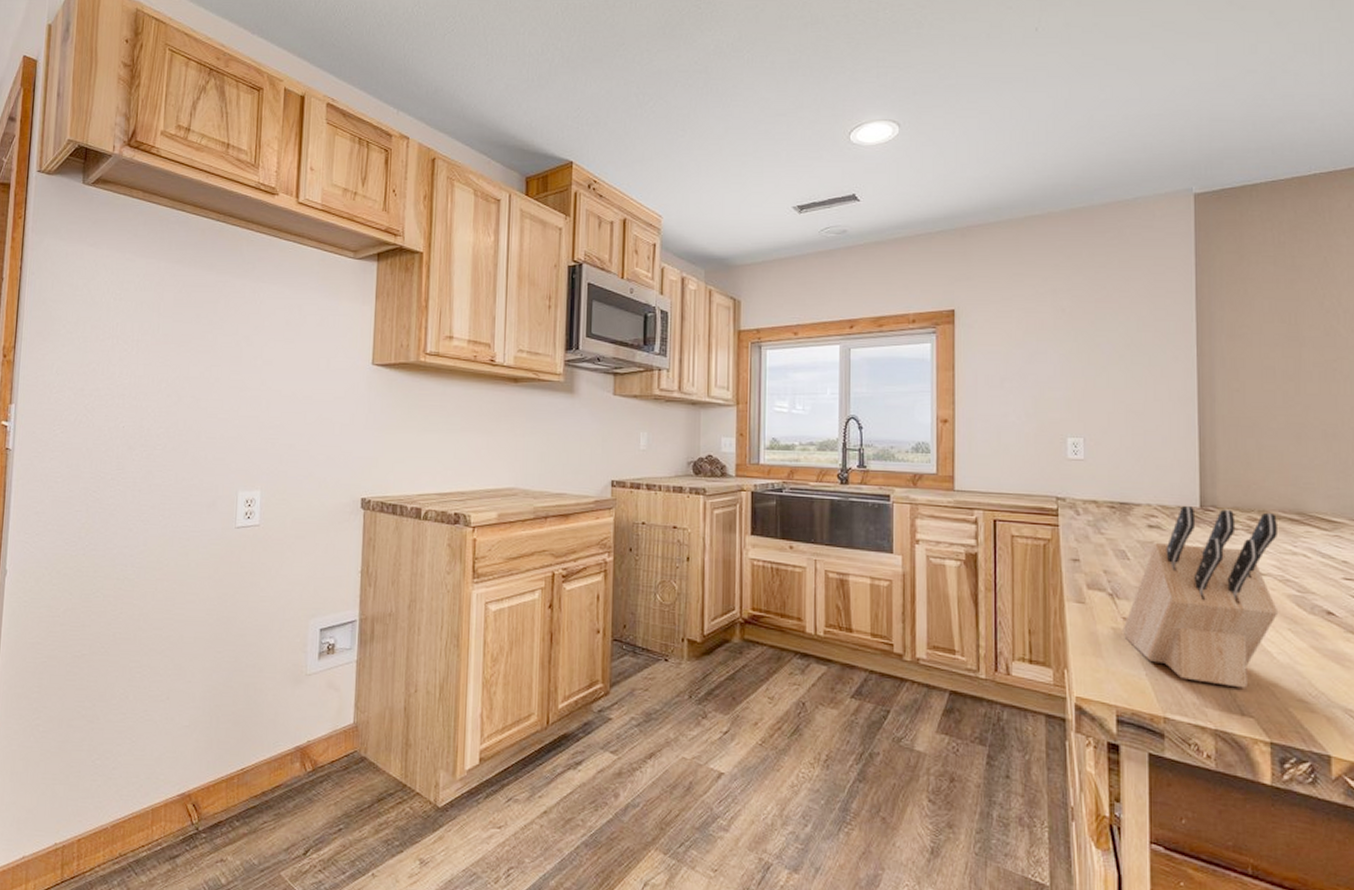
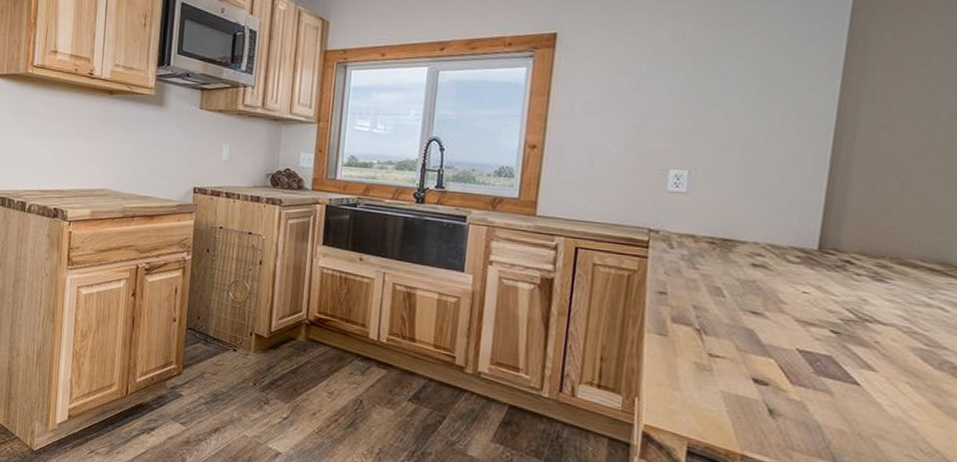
knife block: present [1122,506,1279,688] -> none [706,247,913,437]

